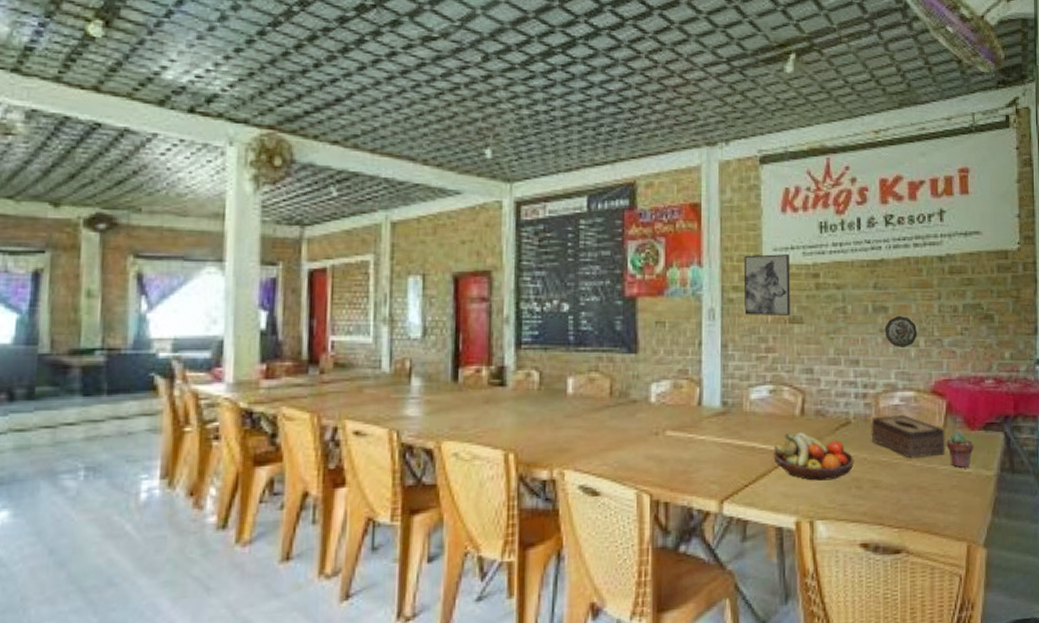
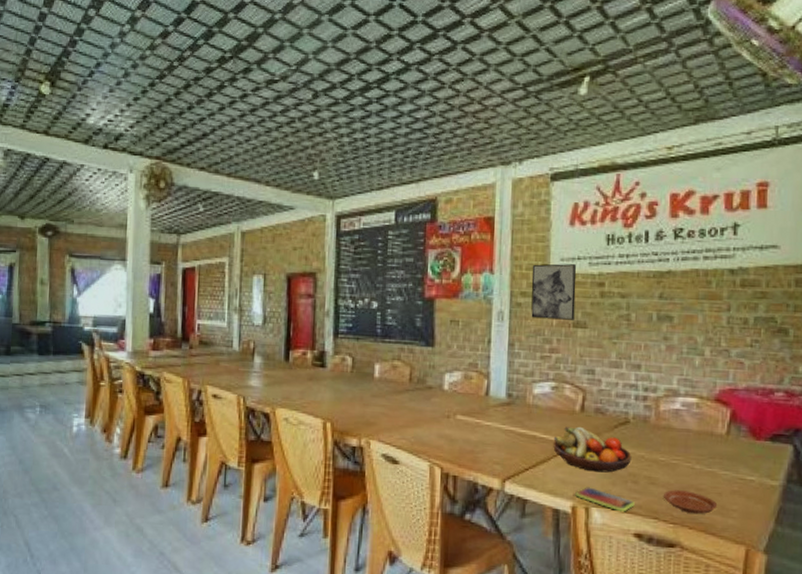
smartphone: none [799,497,860,522] -> present [575,485,635,512]
tissue box: present [871,415,946,459] -> none [650,419,728,462]
decorative plate: present [885,316,917,347] -> none [668,326,703,356]
plate: none [886,490,939,515] -> present [663,490,718,515]
potted succulent: present [946,431,974,469] -> none [728,440,759,476]

